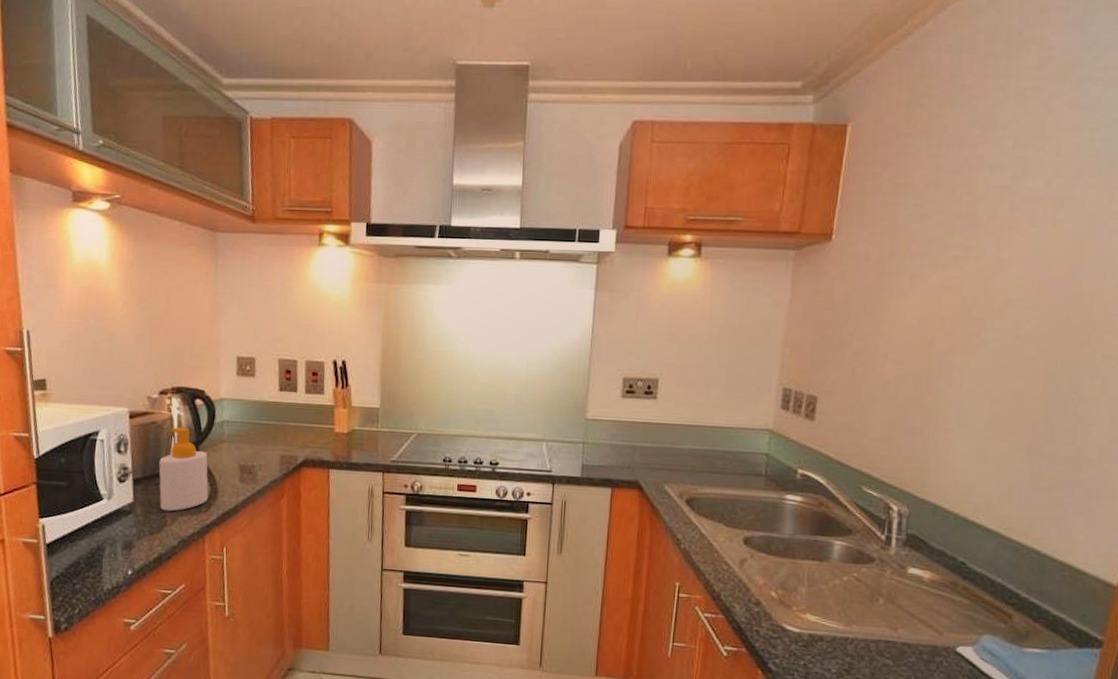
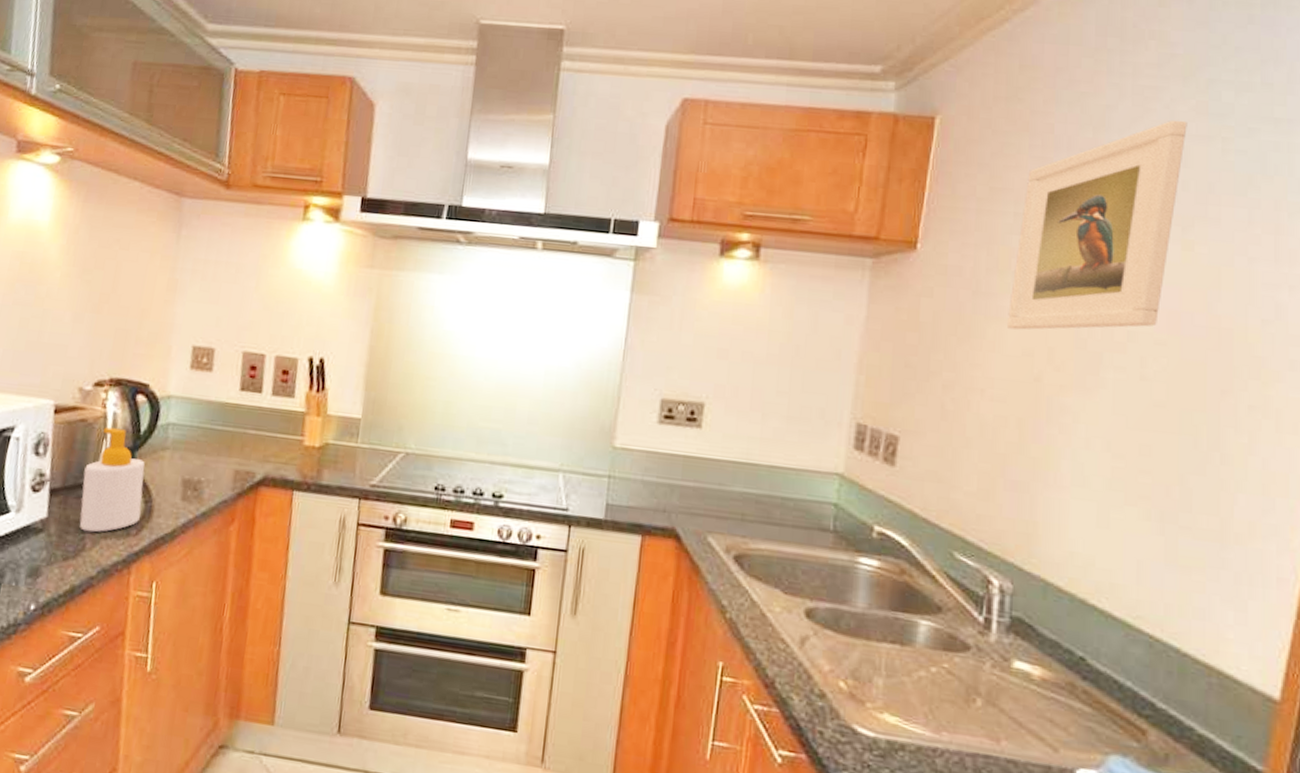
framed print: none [906,115,1061,303] -> present [1006,119,1187,330]

